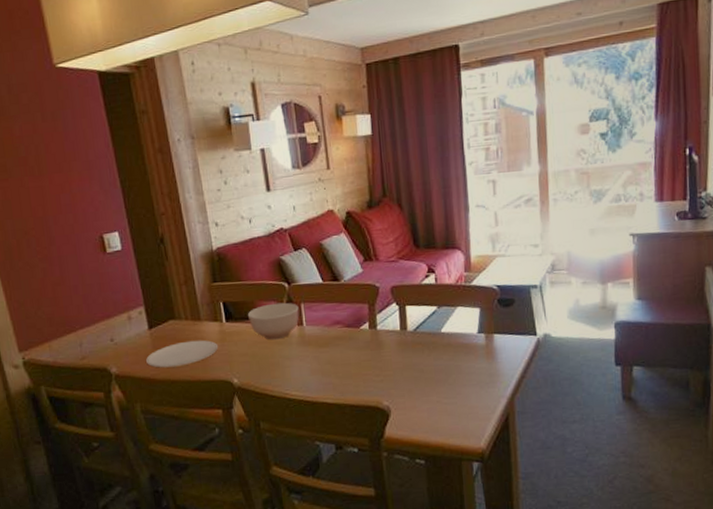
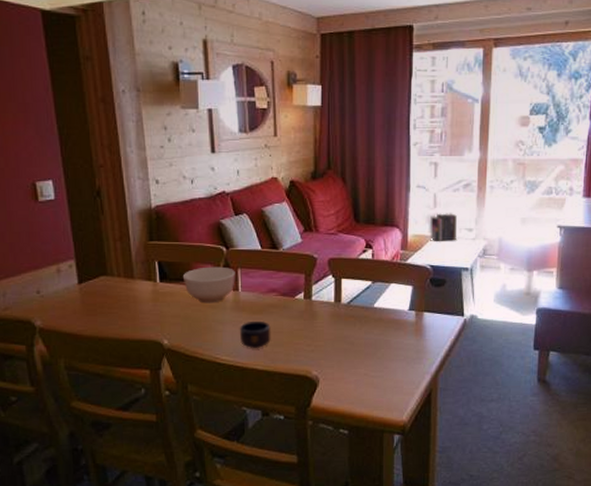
plate: present [146,340,219,368] -> none [74,298,151,324]
mug: none [306,353,339,382] -> present [239,320,271,348]
books: none [492,230,522,260] -> present [430,213,457,241]

